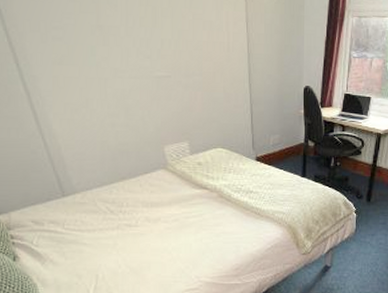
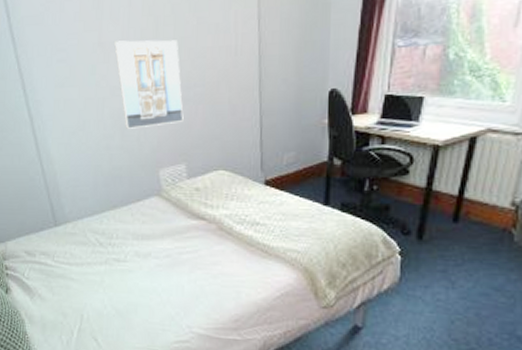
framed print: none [114,26,184,109] -> present [114,40,184,129]

